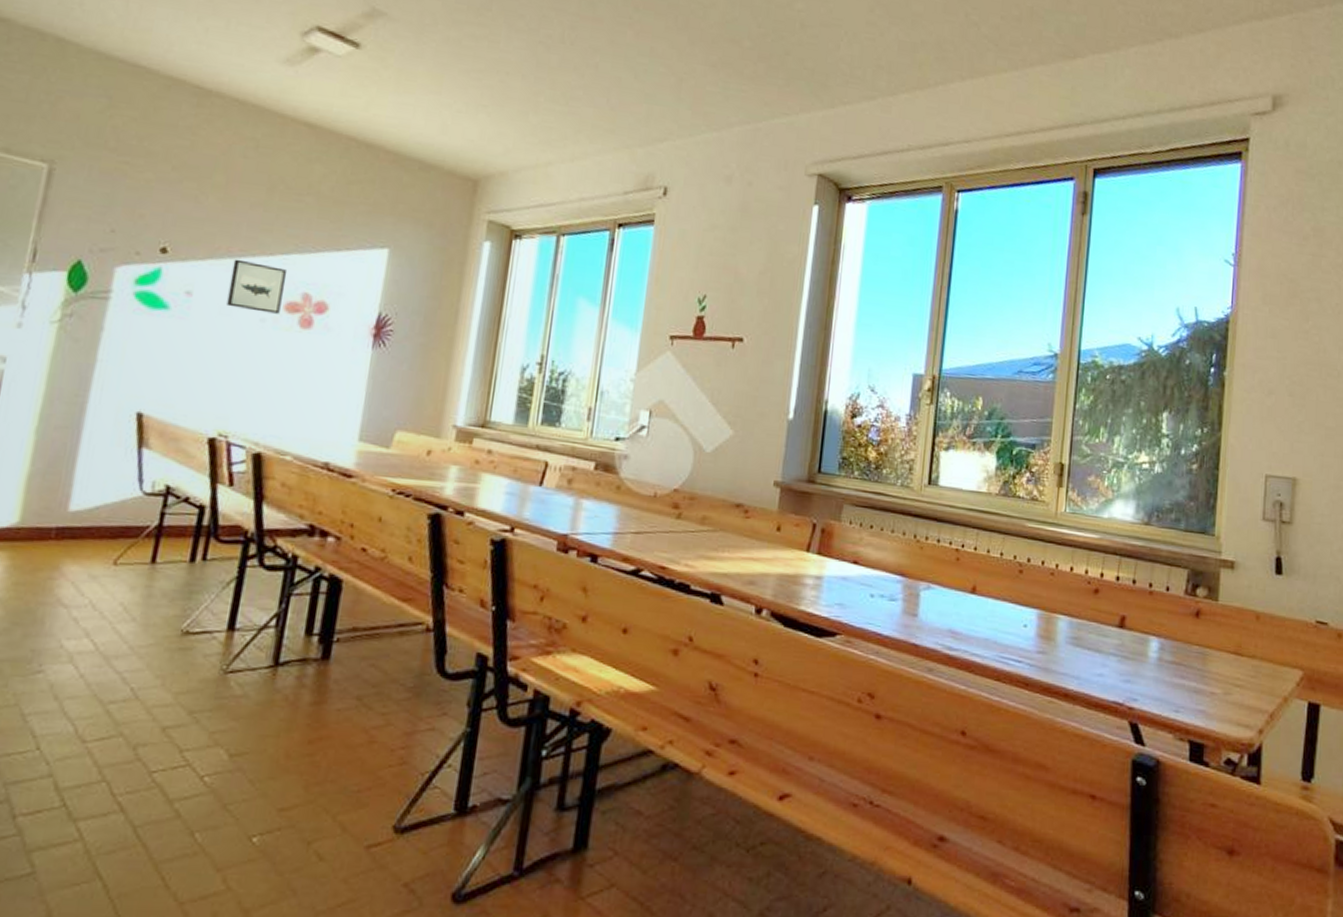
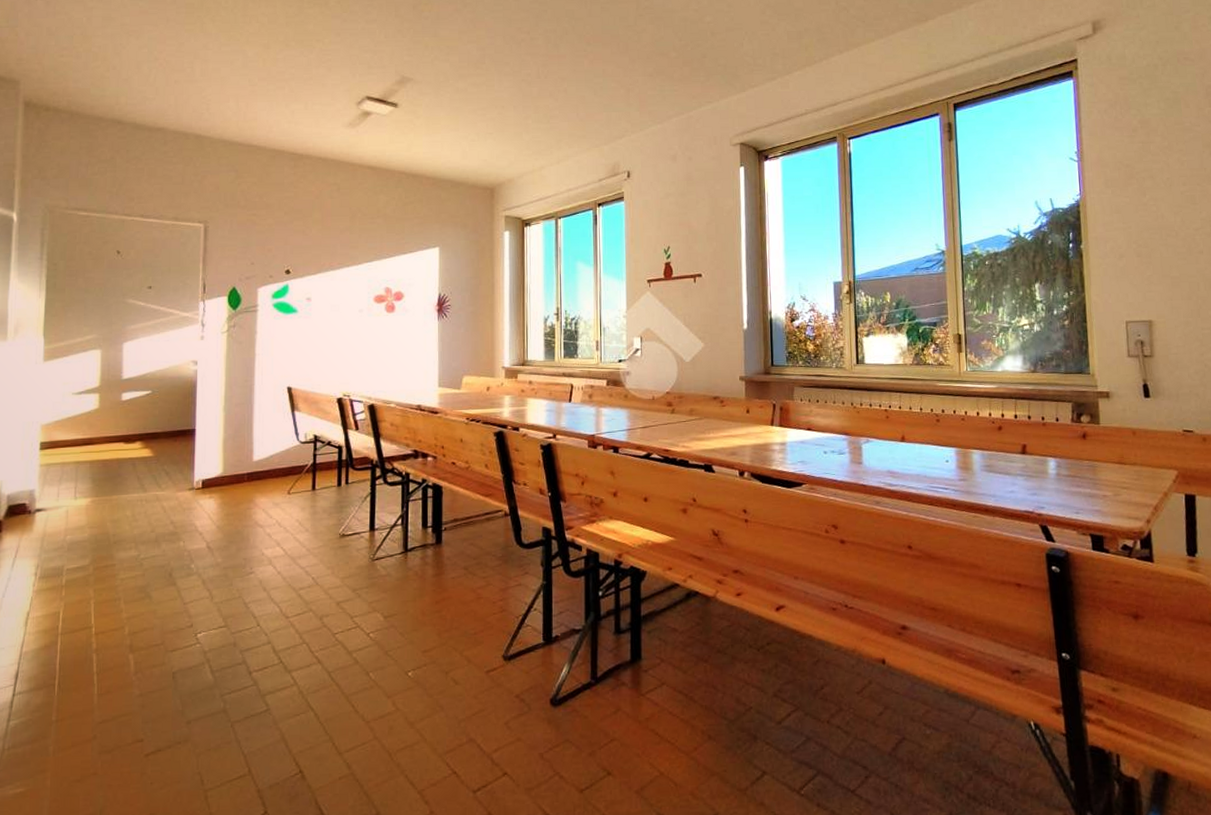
wall art: present [227,259,286,314] -> none [335,270,371,305]

